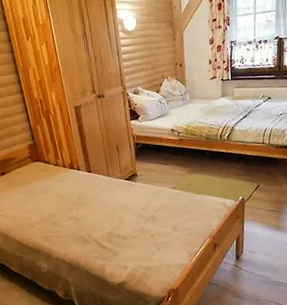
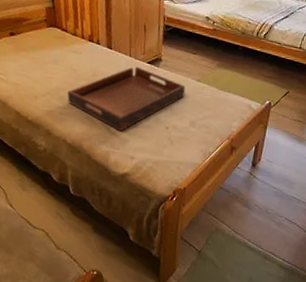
serving tray: none [59,184,164,245] -> present [67,66,186,132]

